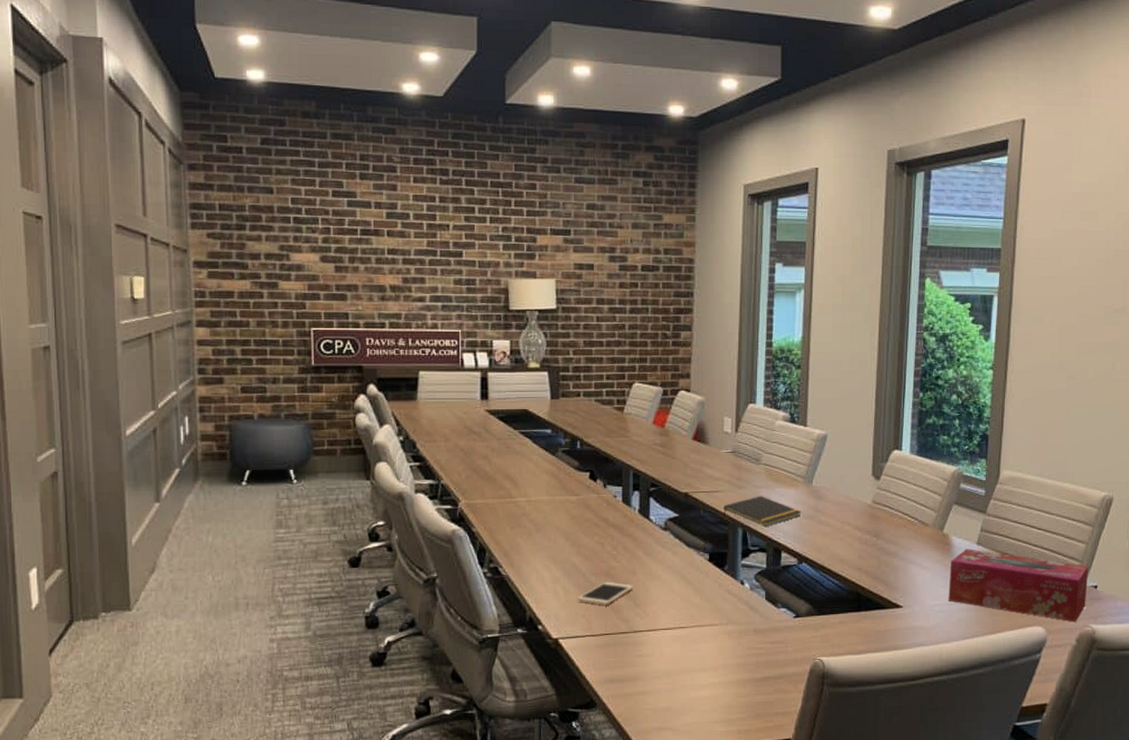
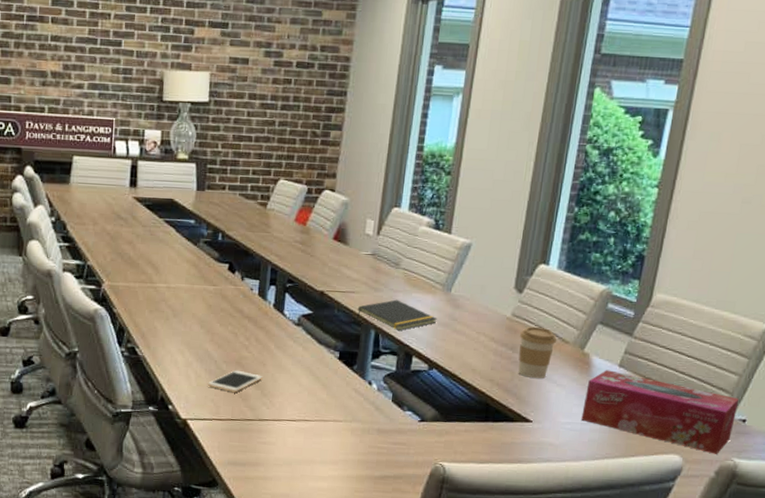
coffee cup: none [882,511,916,563] -> present [518,326,557,378]

